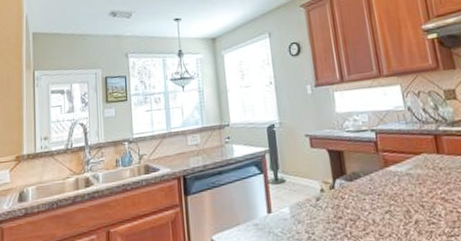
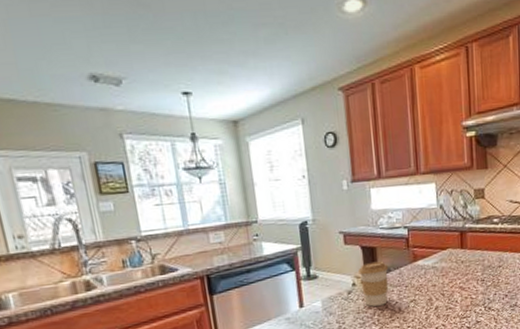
coffee cup: none [326,165,360,216] -> present [358,261,389,307]

